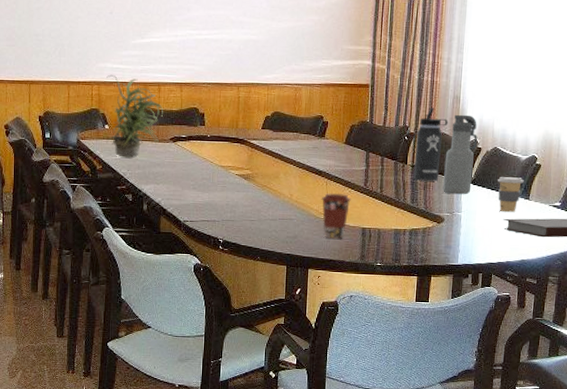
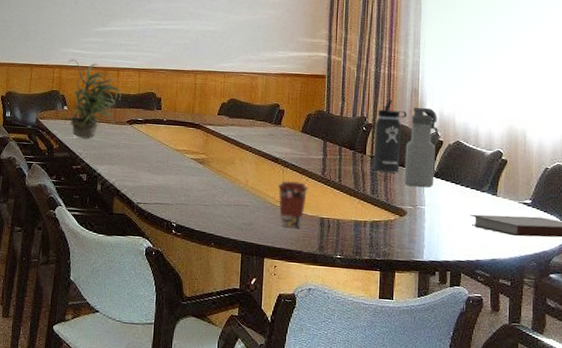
coffee cup: present [498,177,524,213] -> none [462,171,490,209]

